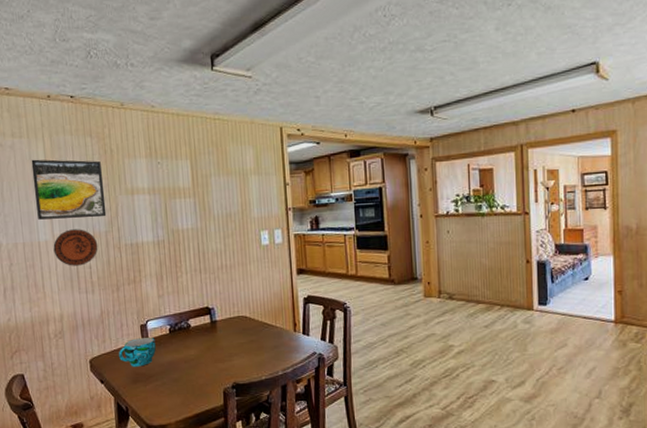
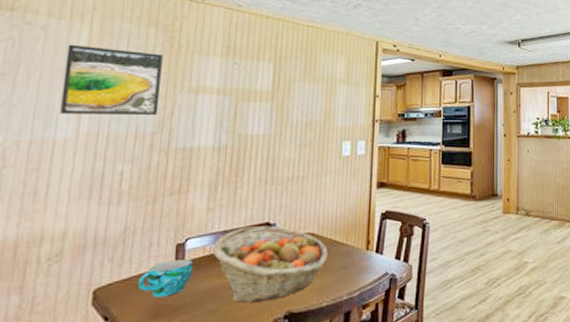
decorative plate: present [53,229,98,266] -> none [73,128,139,171]
fruit basket: none [166,310,261,374] -> present [211,226,328,303]

